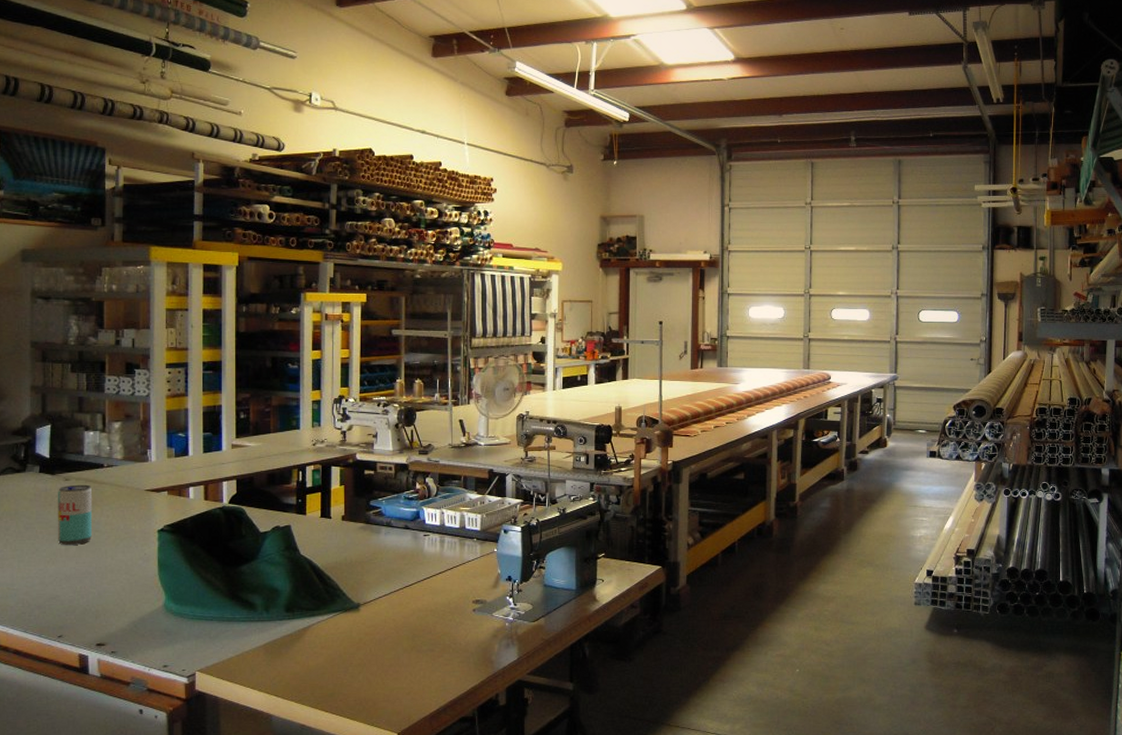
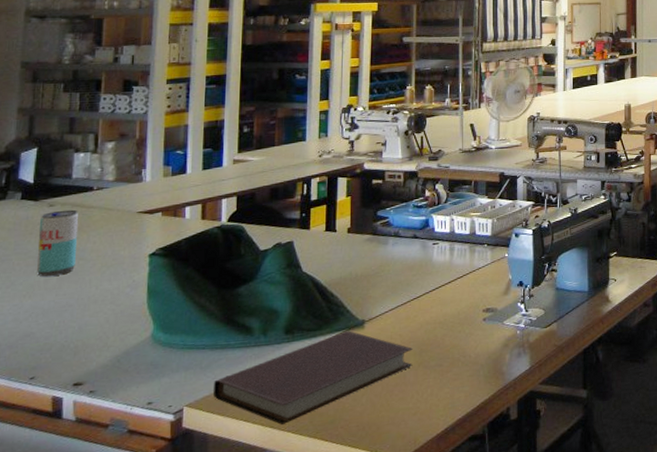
notebook: none [221,612,406,695] -> present [212,331,413,426]

